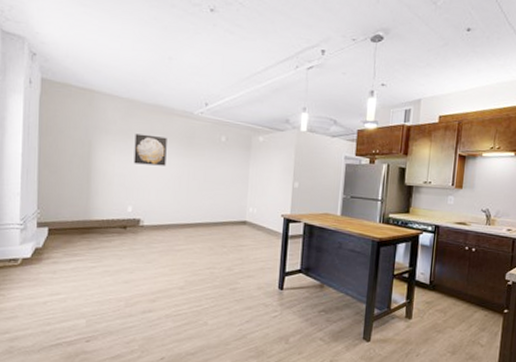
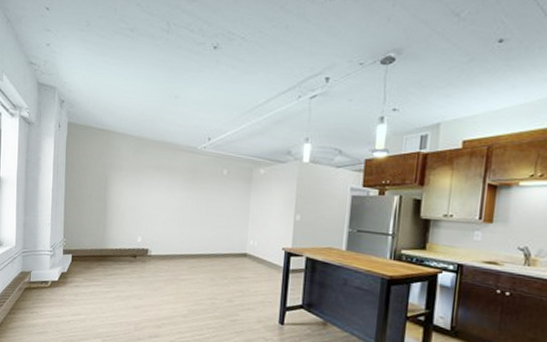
wall art: present [133,133,167,166] -> none [143,169,173,199]

